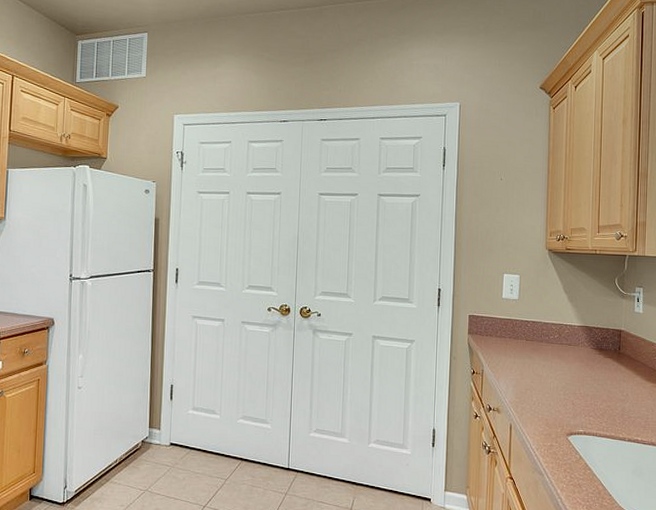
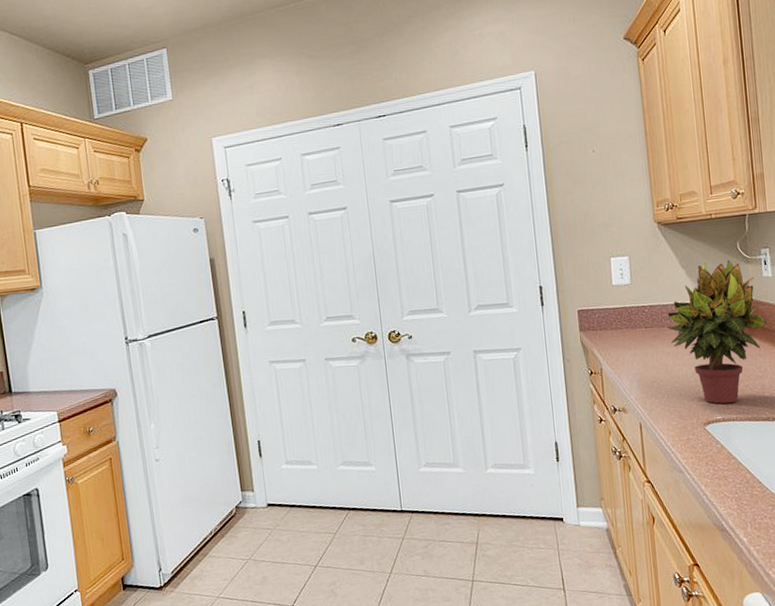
potted plant: none [545,291,633,420] -> present [667,260,767,404]

